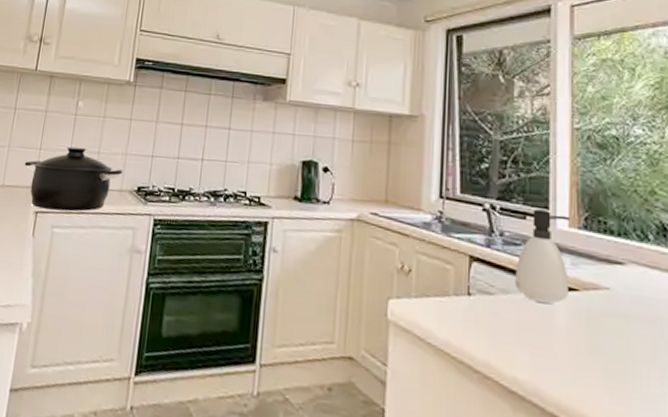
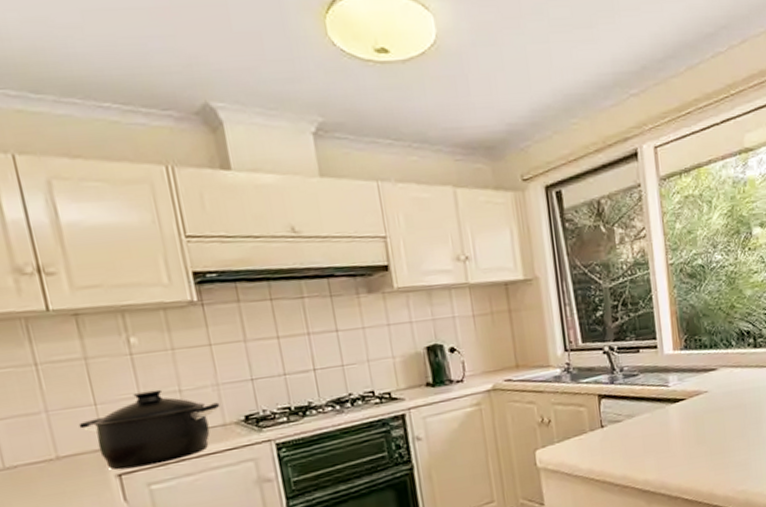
soap dispenser: present [515,209,570,305] -> none [636,340,679,418]

